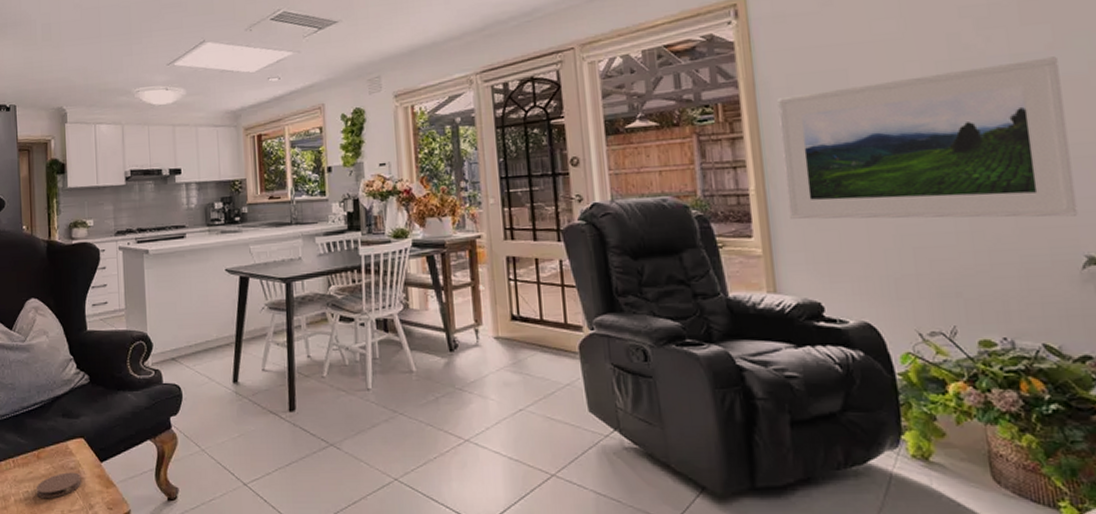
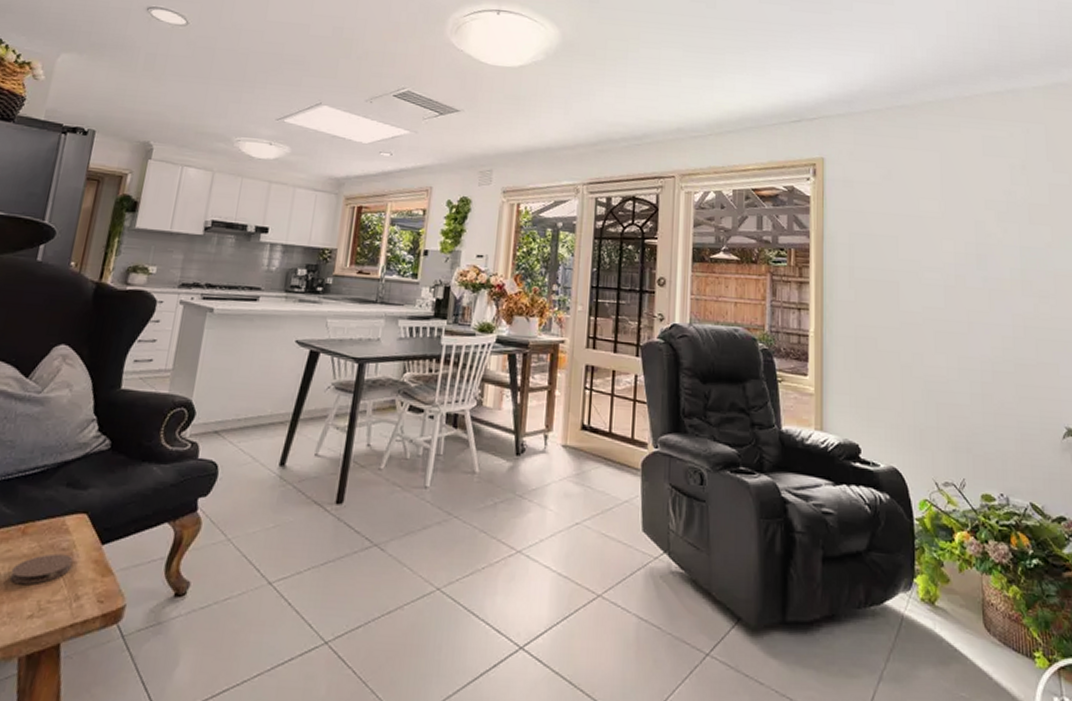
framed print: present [777,56,1078,220] -> none [840,252,1062,392]

